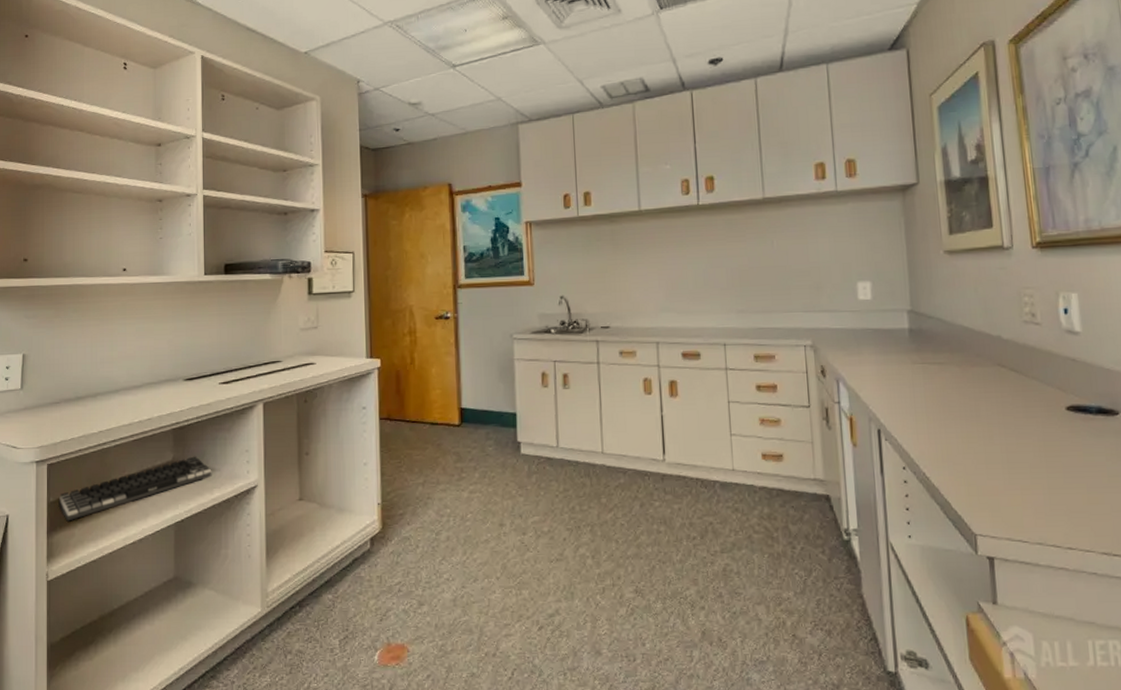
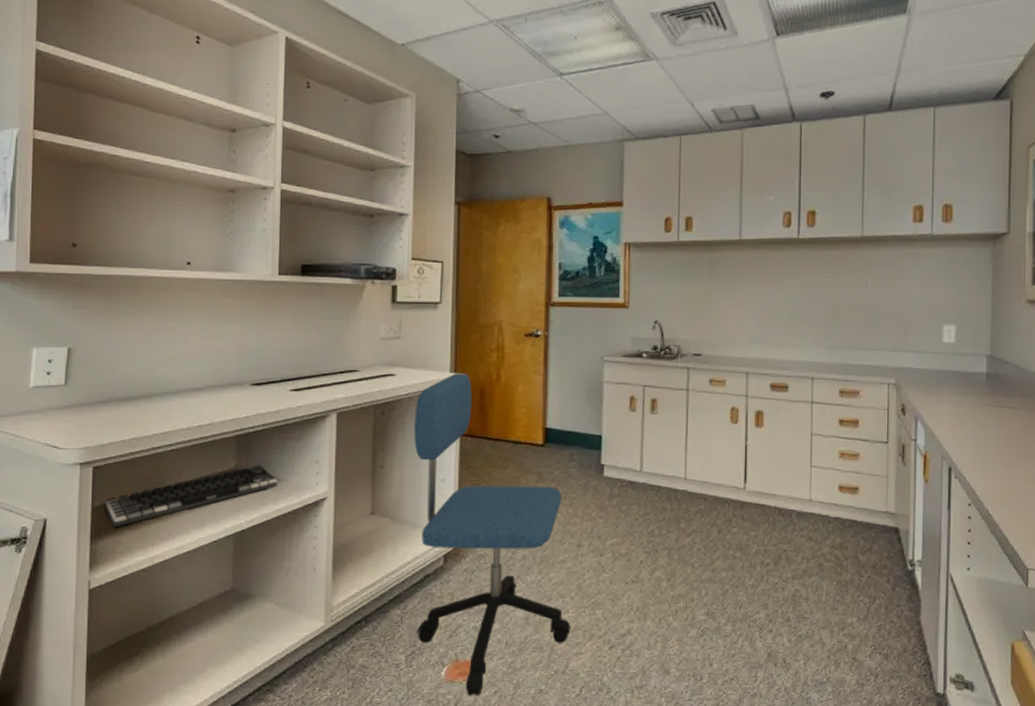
office chair: none [335,358,499,680] -> present [414,373,571,696]

